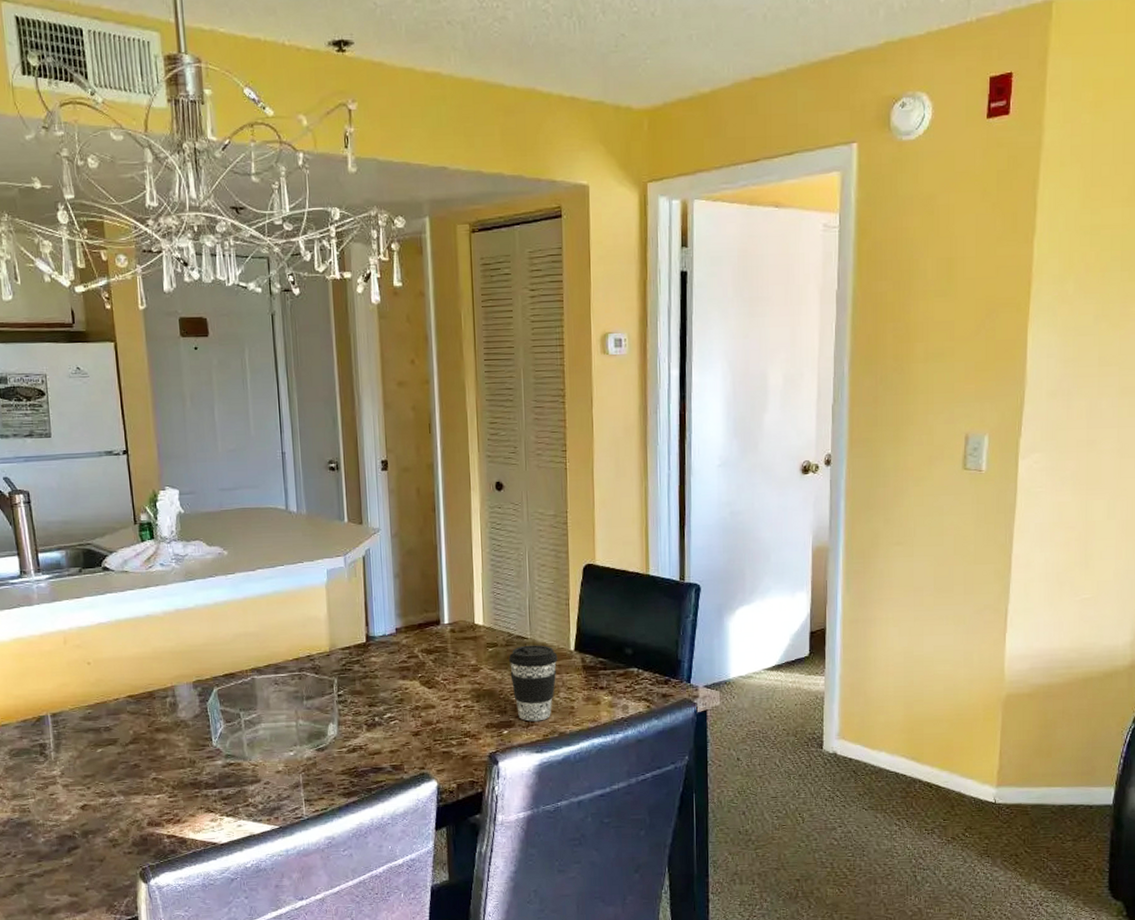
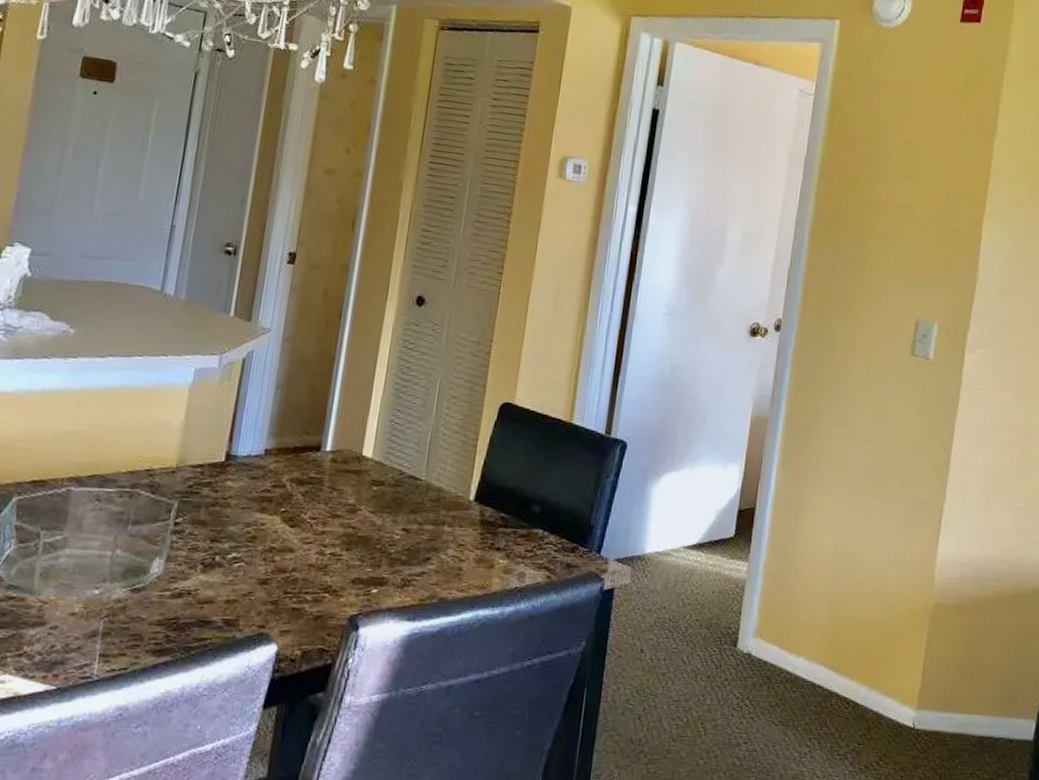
coffee cup: present [508,645,558,722] -> none [392,487,453,582]

